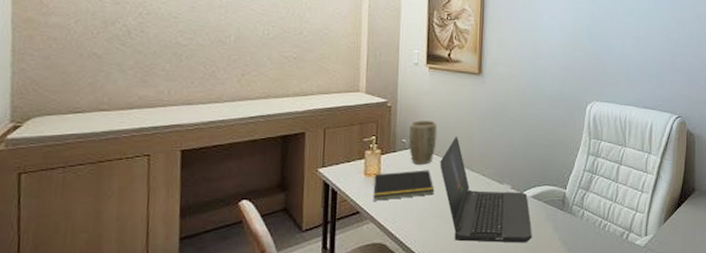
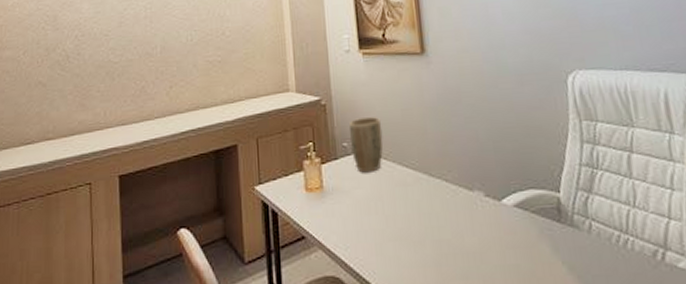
notepad: present [373,170,435,201] -> none [316,178,389,222]
laptop computer: present [440,135,532,243] -> none [390,132,524,272]

